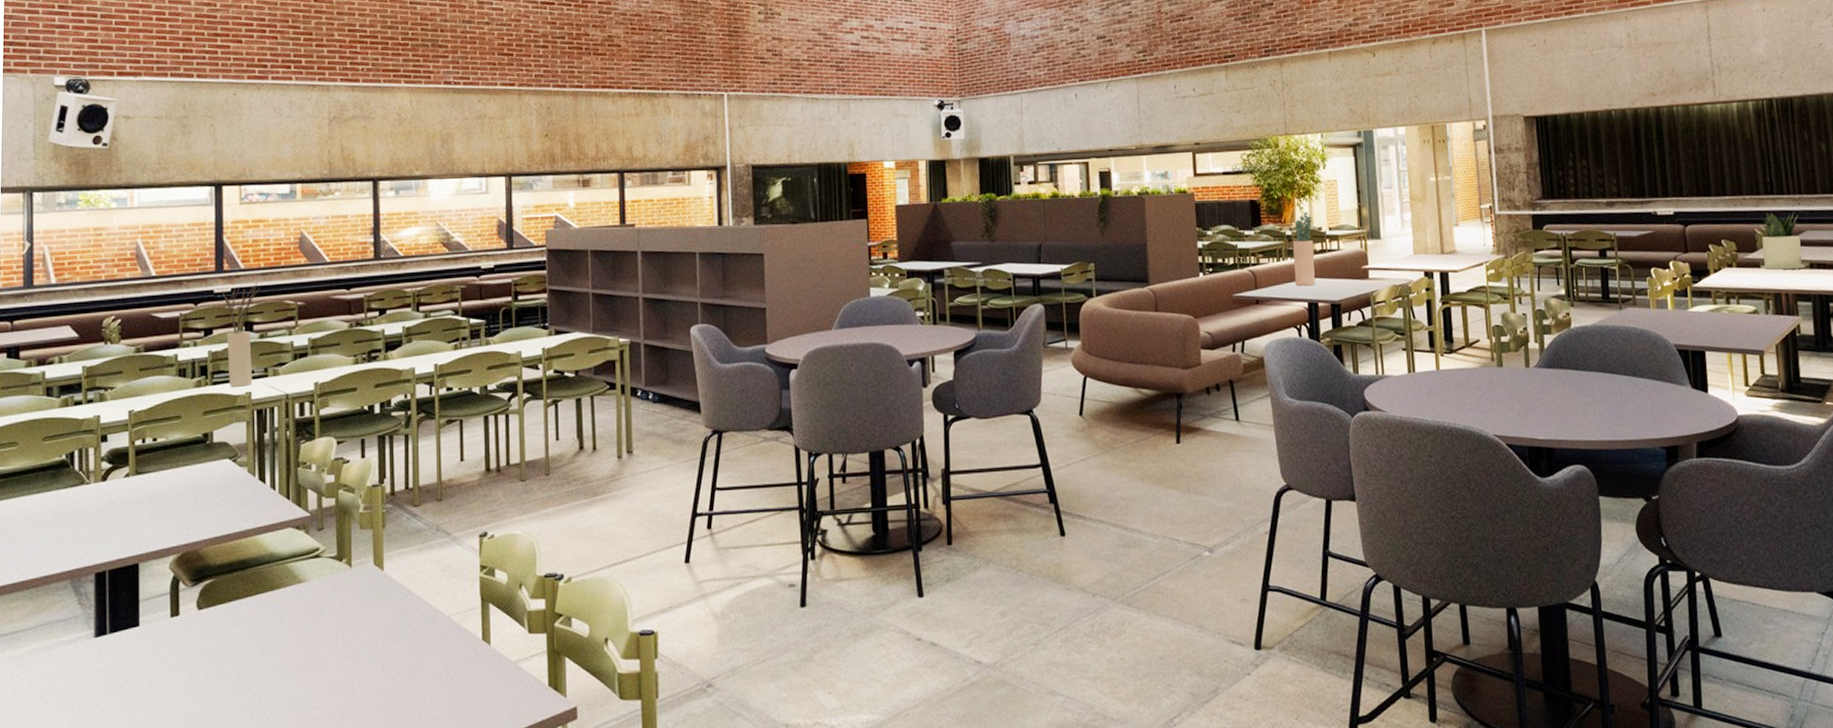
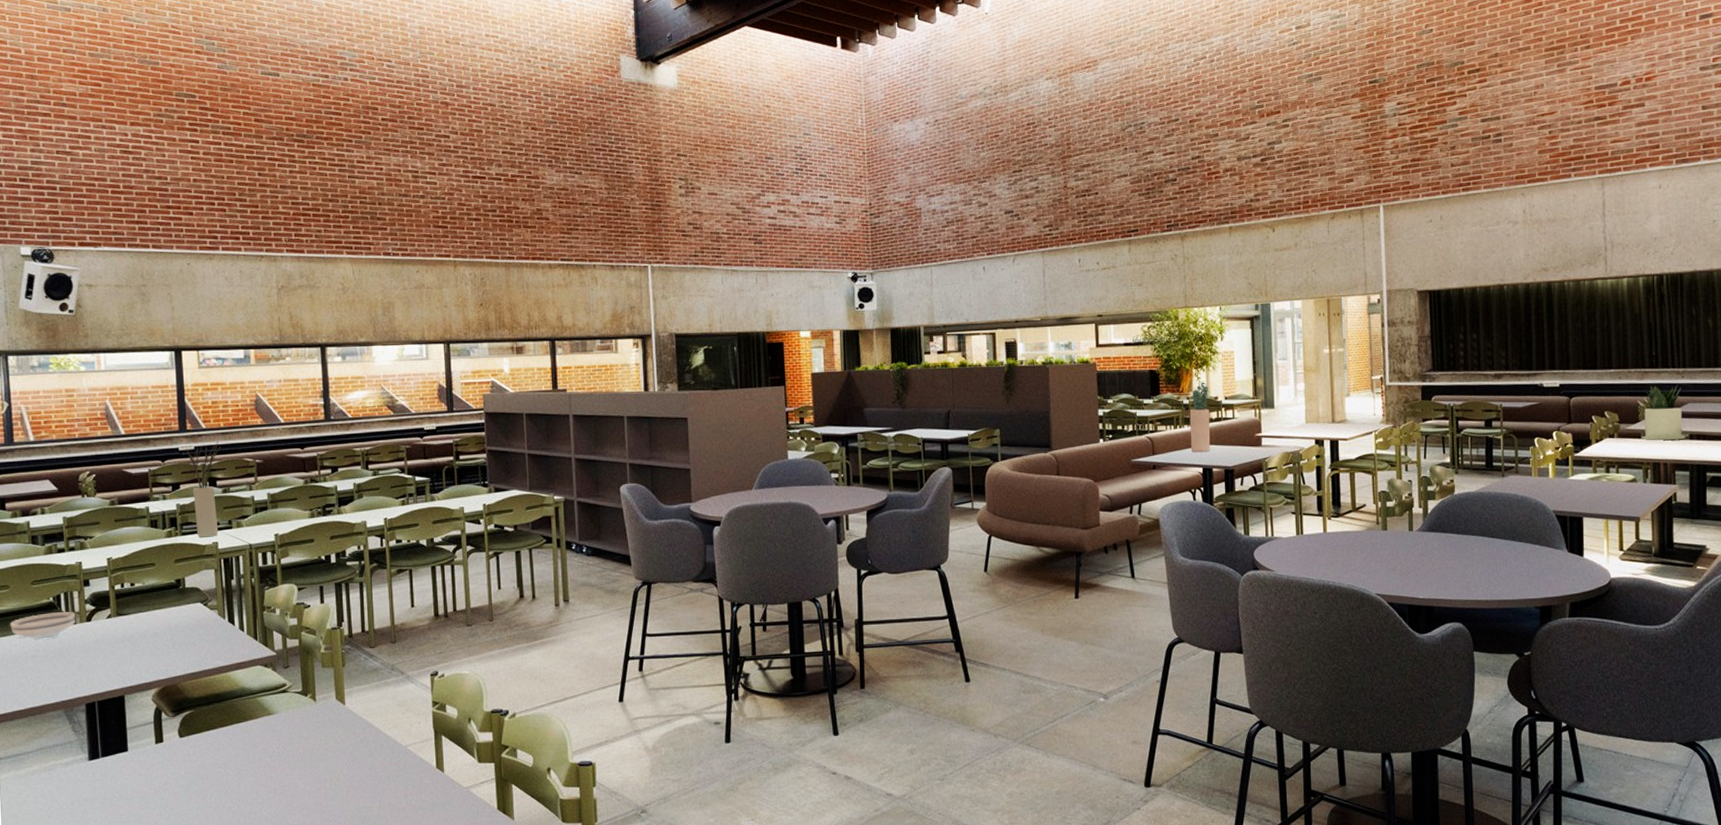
bowl: none [16,470,90,502] -> present [10,612,76,640]

